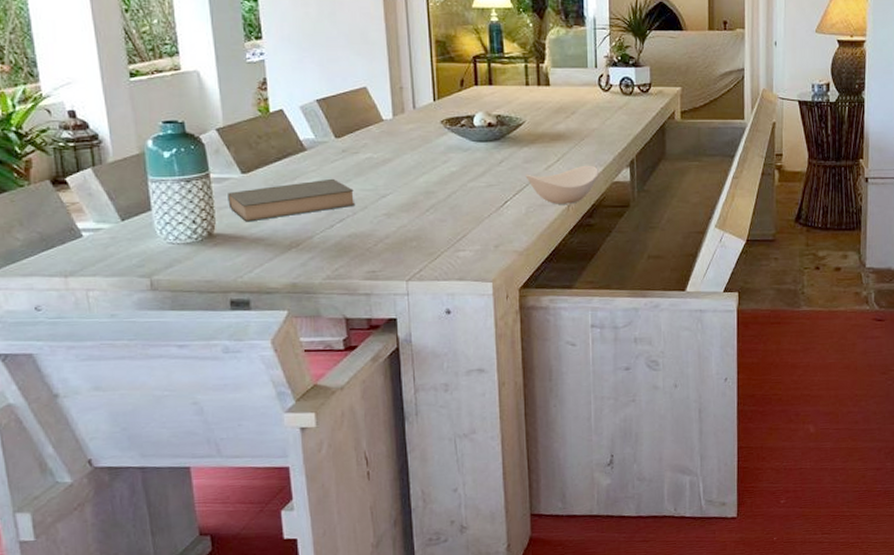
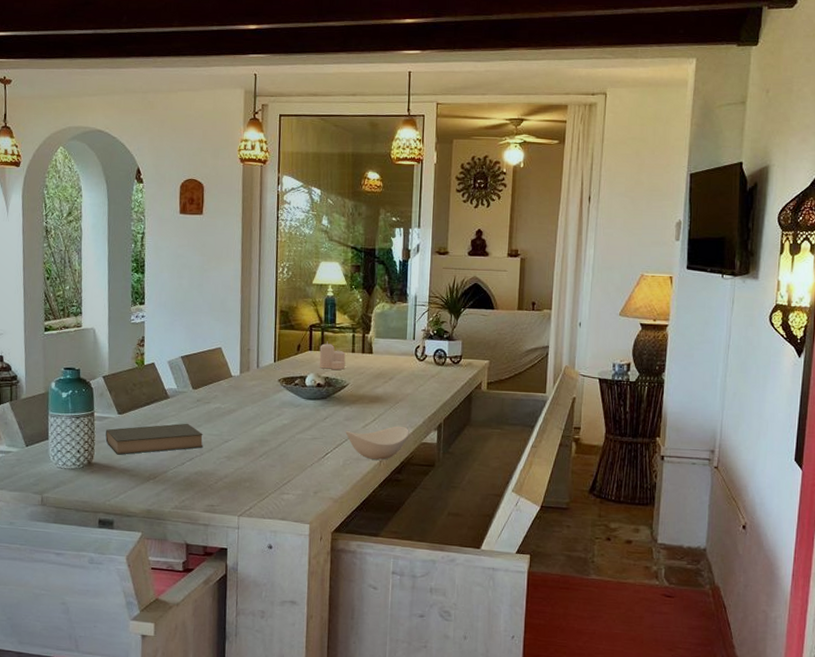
candle: none [487,74,519,107] -> present [319,341,346,370]

